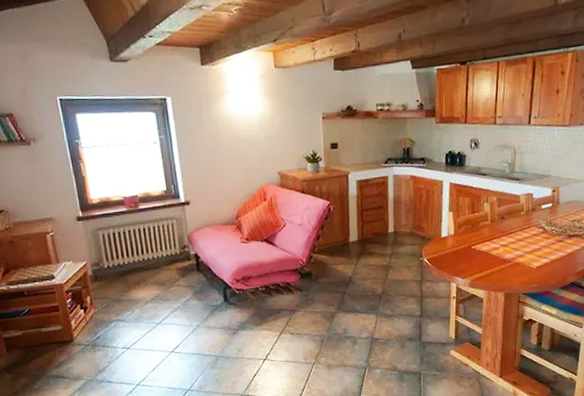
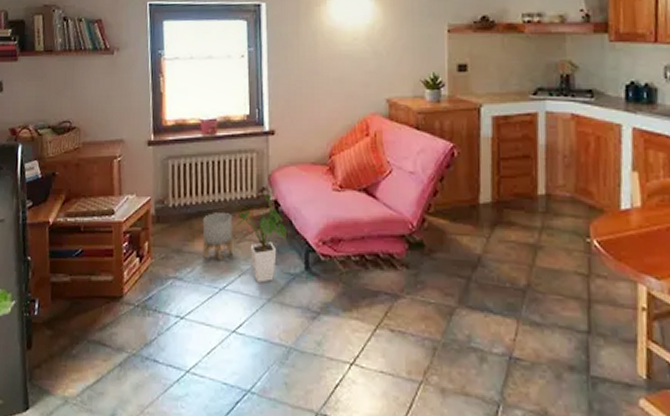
planter: none [135,267,164,304] -> present [202,213,234,261]
house plant: none [163,250,207,315] -> present [234,193,286,283]

